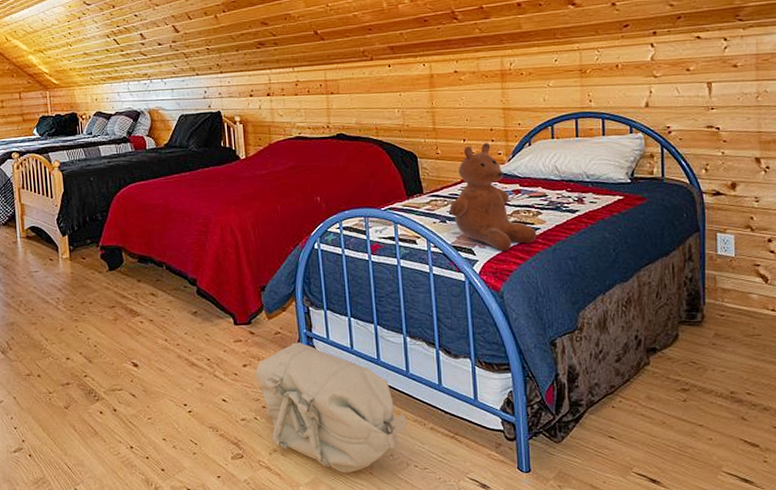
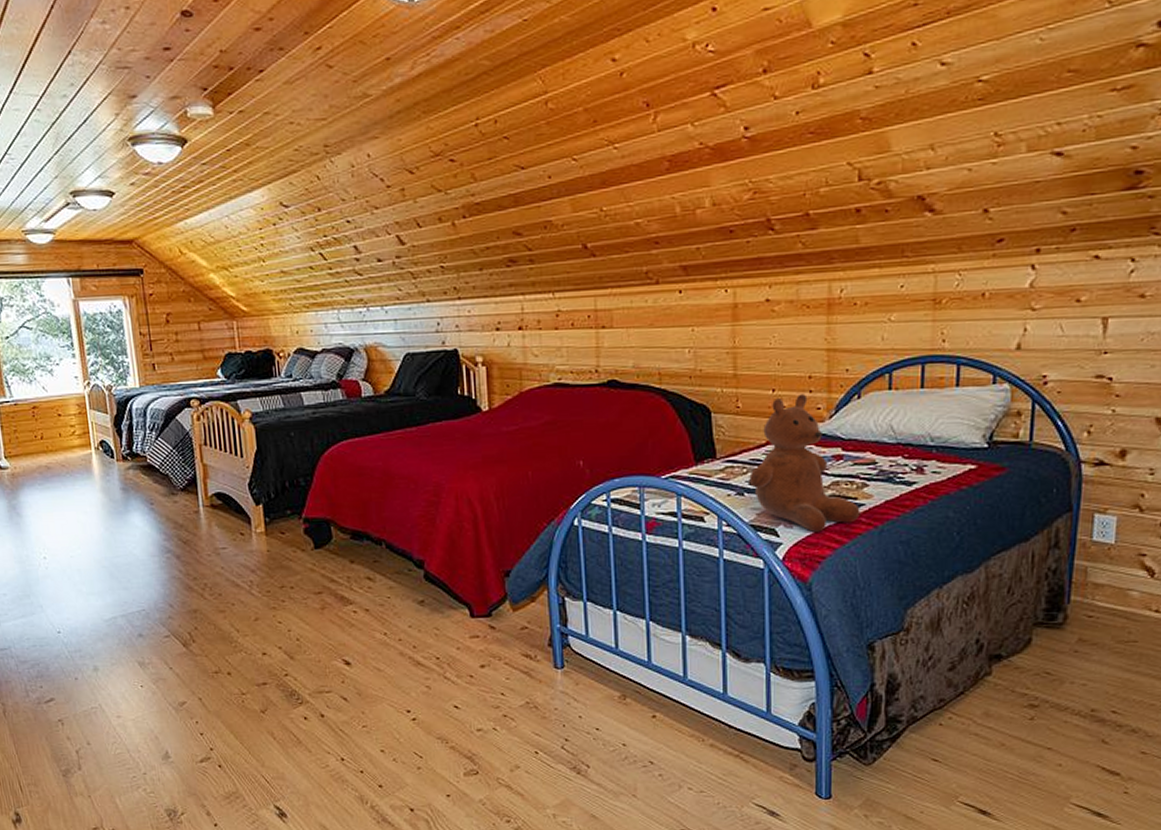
duffel bag: present [255,342,407,473] -> none [495,640,682,795]

